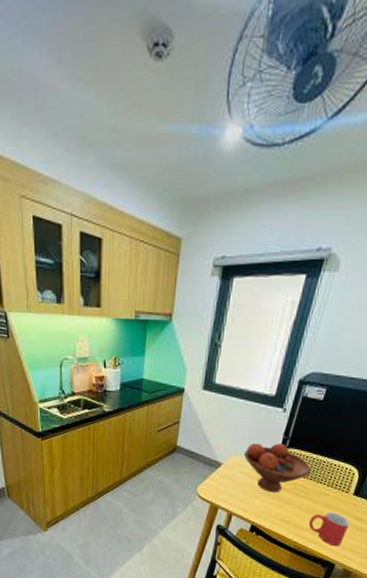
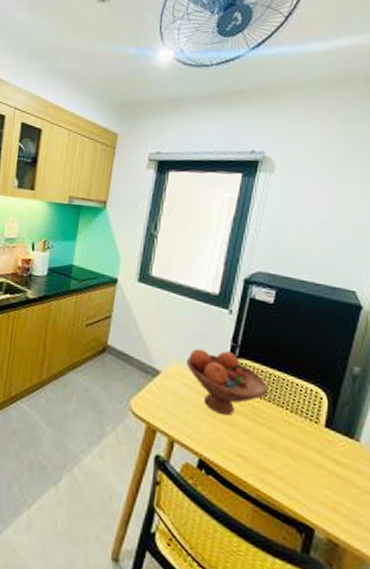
mug: present [309,512,350,547] -> none [273,448,325,502]

